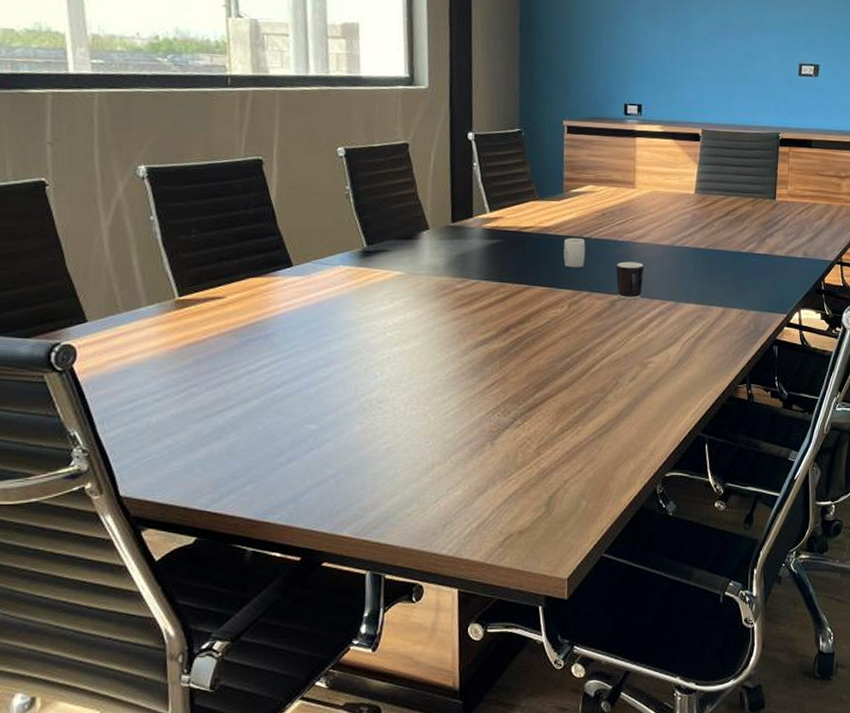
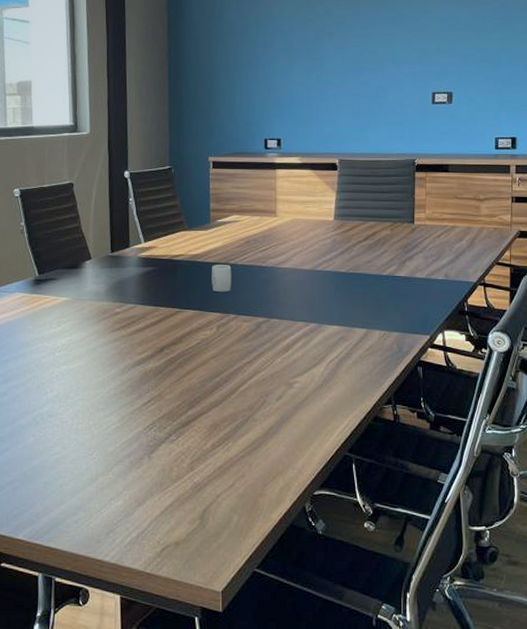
mug: present [615,261,645,300] -> none [260,286,288,322]

